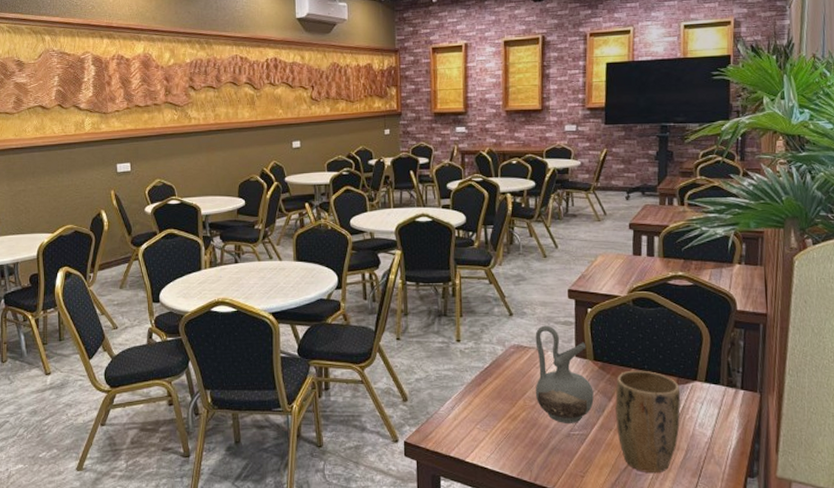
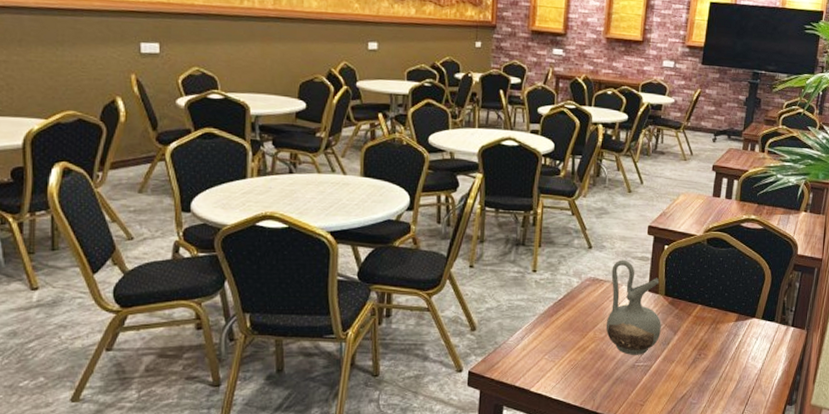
plant pot: present [615,370,681,472] -> none [678,306,740,401]

